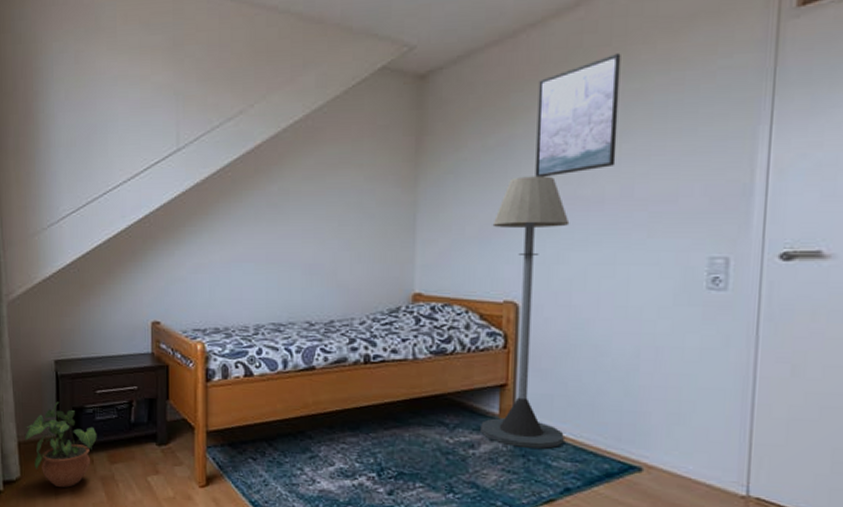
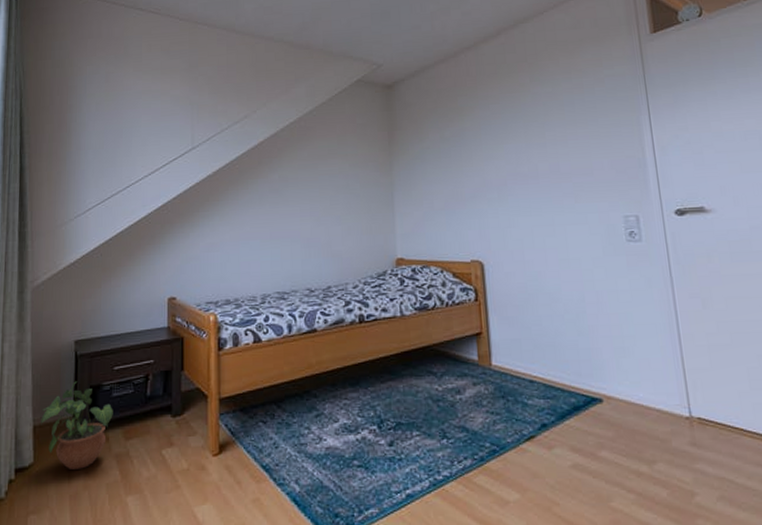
floor lamp: present [480,176,570,449] -> none [455,158,535,389]
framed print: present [535,53,621,178] -> none [477,67,543,160]

